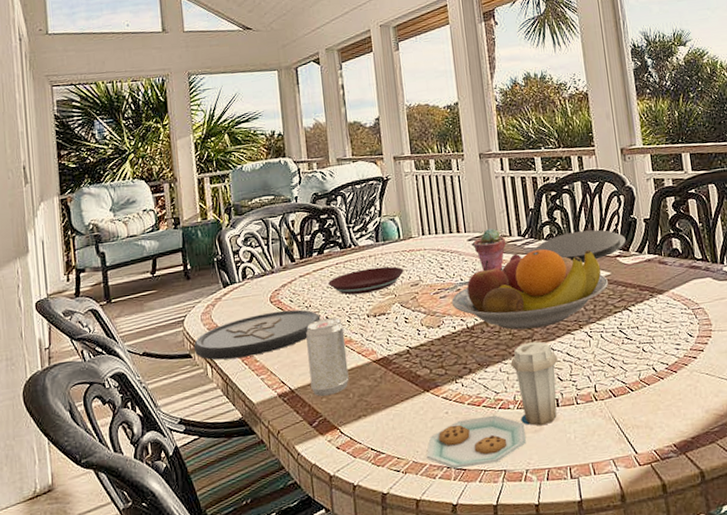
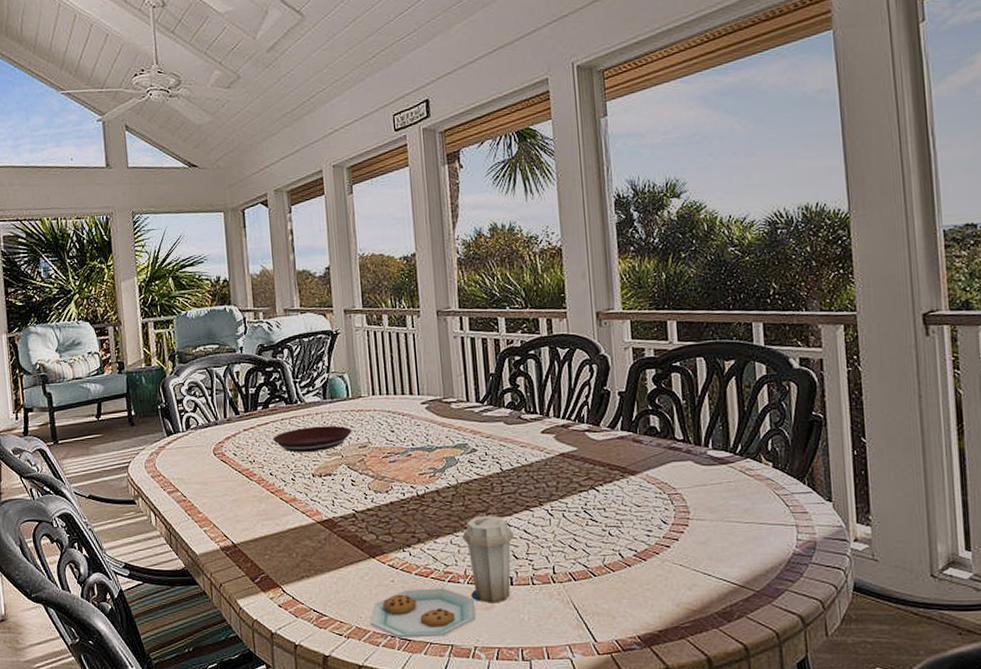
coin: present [194,309,321,360] -> none [138,463,265,509]
beverage can: present [306,318,349,396] -> none [249,475,292,553]
fruit bowl: present [451,248,608,330] -> none [401,417,574,503]
potted succulent: present [473,228,506,272] -> none [427,391,462,438]
plate: present [533,229,626,263] -> none [492,400,597,435]

